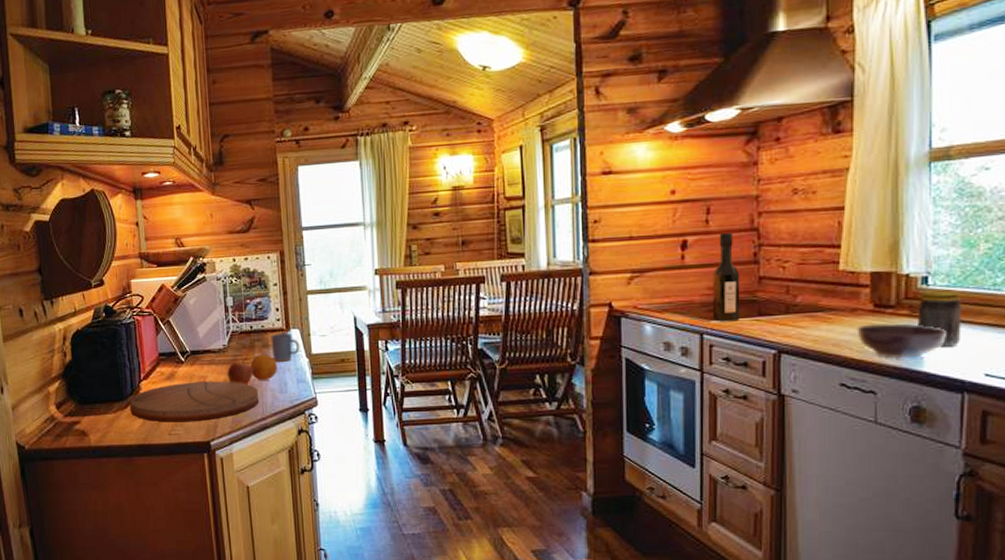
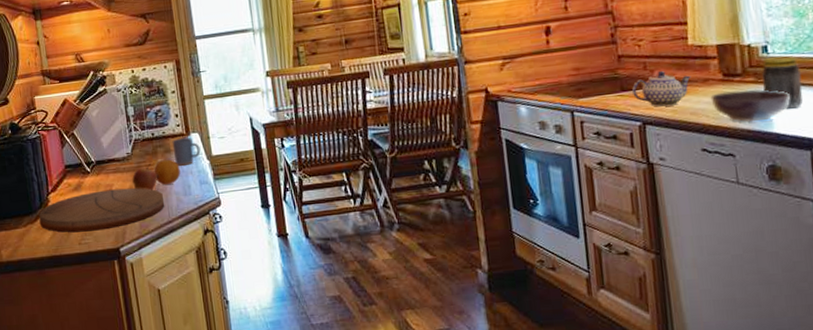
bottle: present [712,232,740,322] -> none [576,16,604,100]
teapot: none [771,296,838,335] -> present [632,70,691,107]

